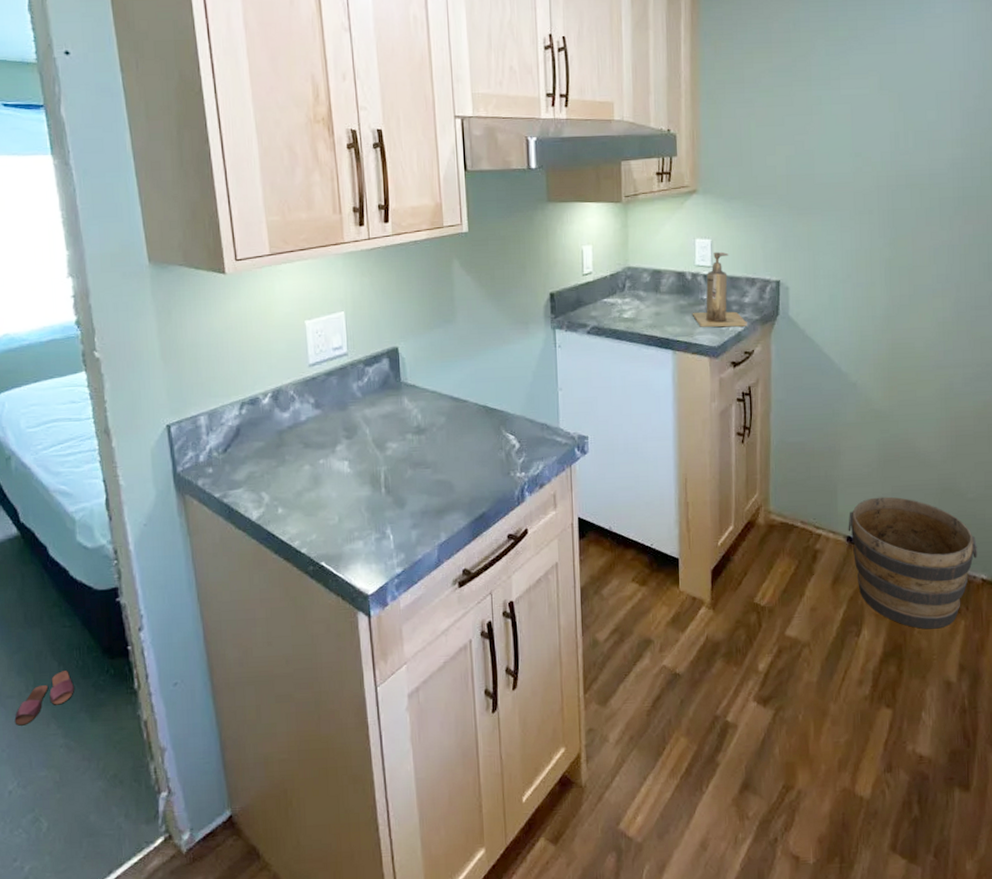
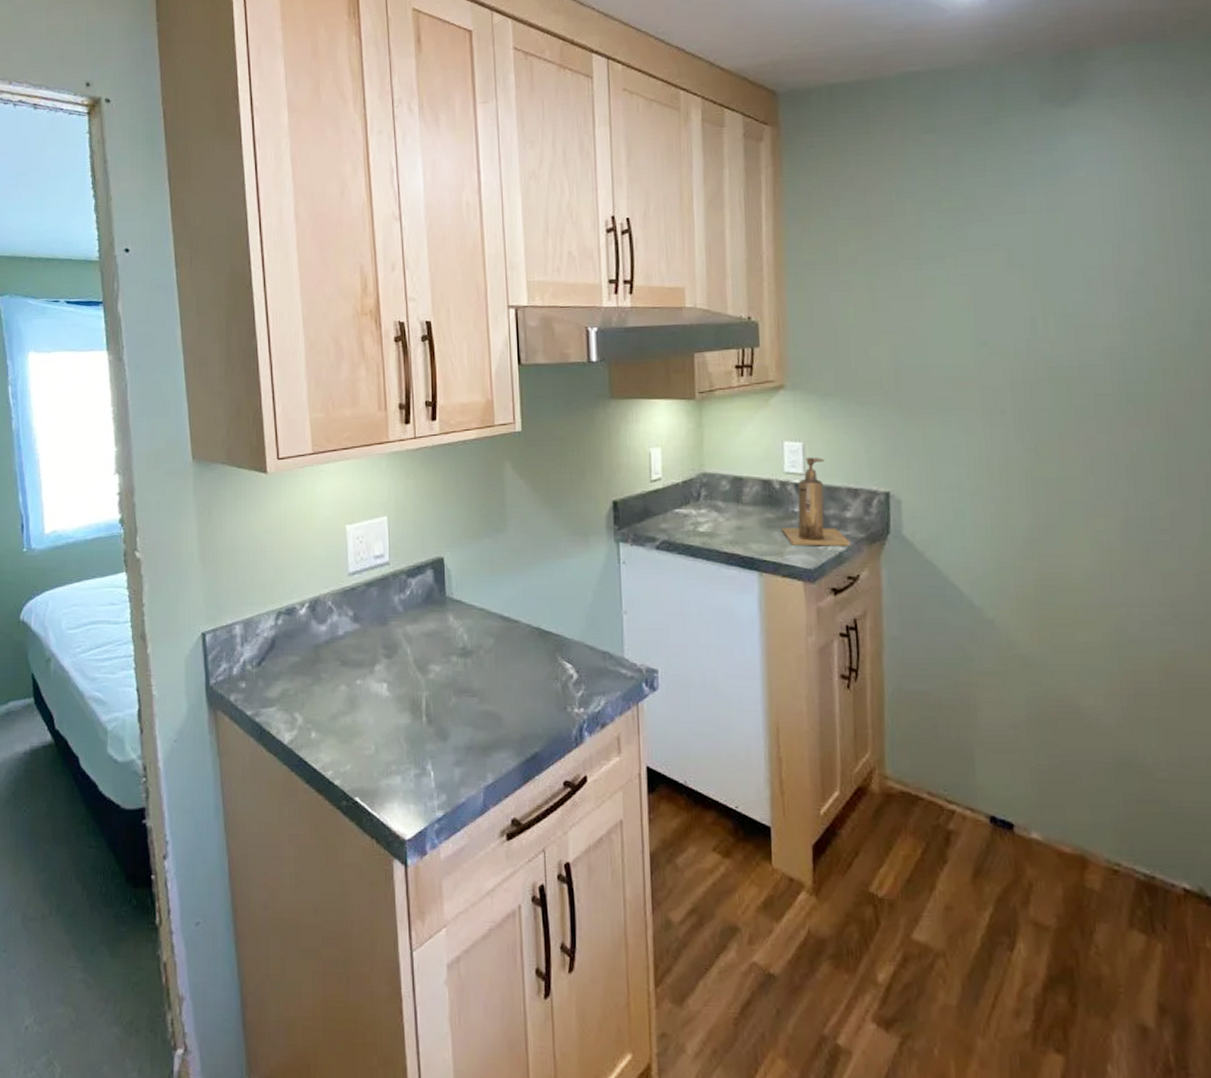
slippers: present [14,671,74,726] -> none [36,896,96,953]
bucket: present [848,496,977,629] -> none [991,768,1175,951]

